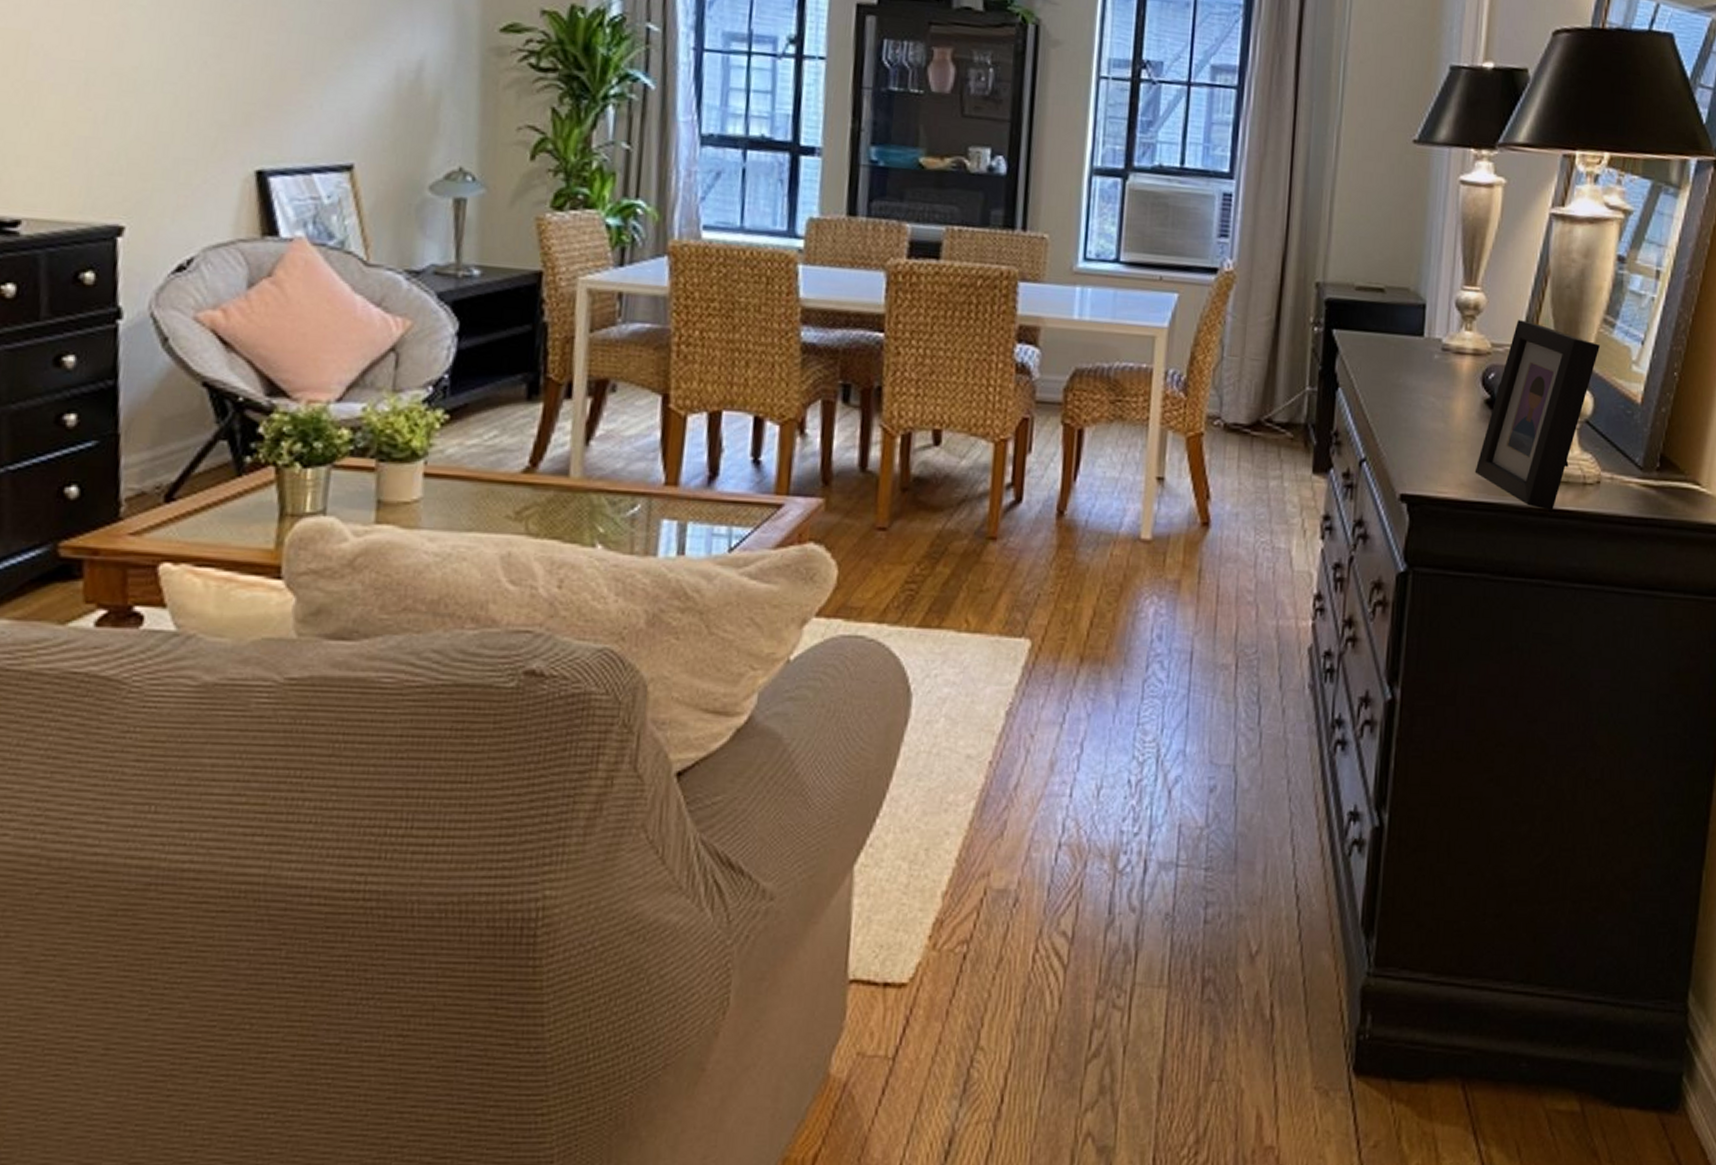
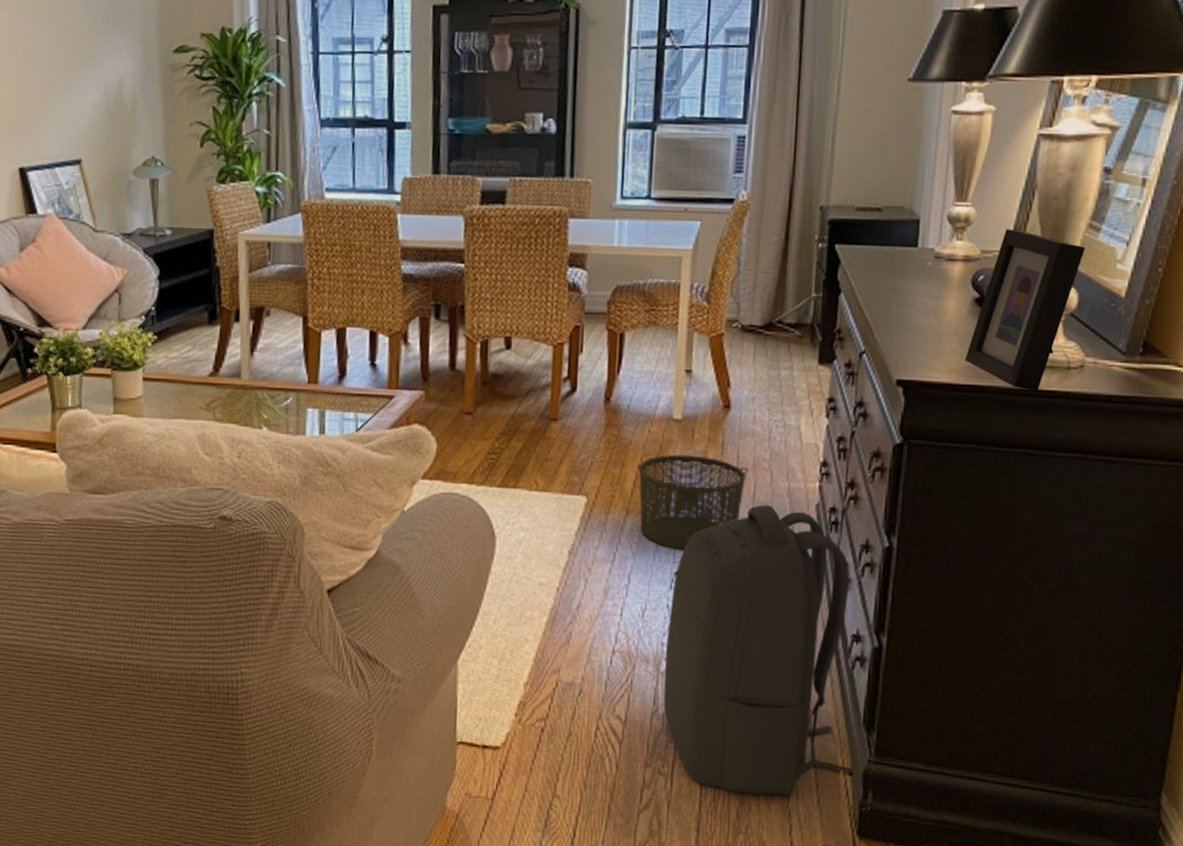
basket: none [1095,584,1229,708] -> present [637,454,748,550]
backpack: none [1121,647,1352,1027] -> present [663,504,856,796]

